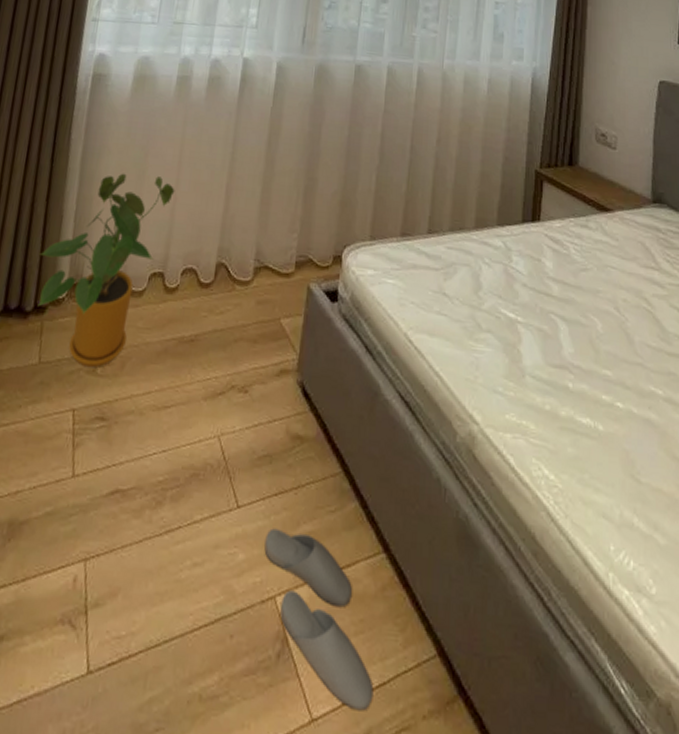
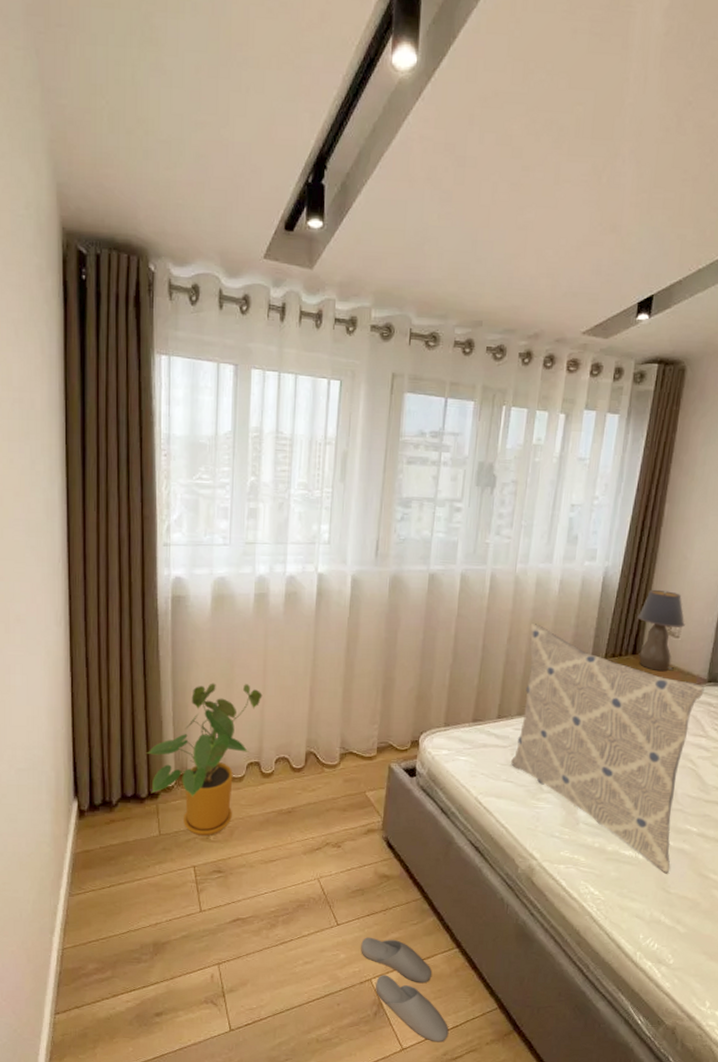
pillow: none [444,123,650,454] -> present [511,622,704,874]
table lamp: none [570,94,621,188] -> present [637,589,685,672]

